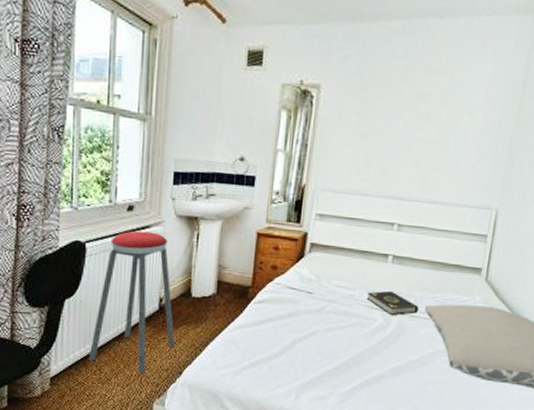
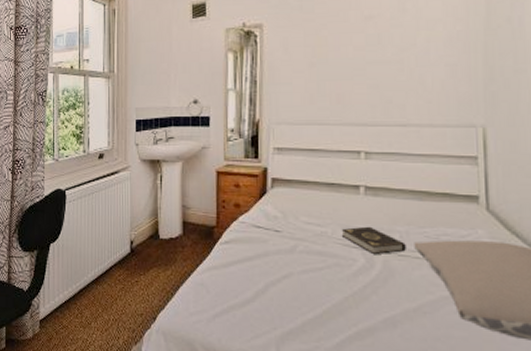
music stool: present [88,230,175,374] -> none [71,176,147,319]

